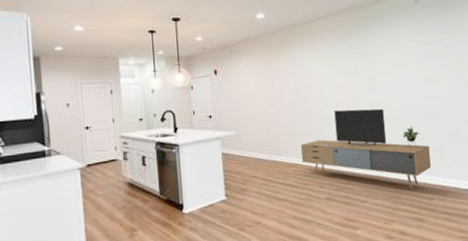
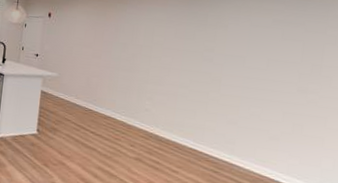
media console: present [300,108,432,189] -> none [117,74,263,173]

